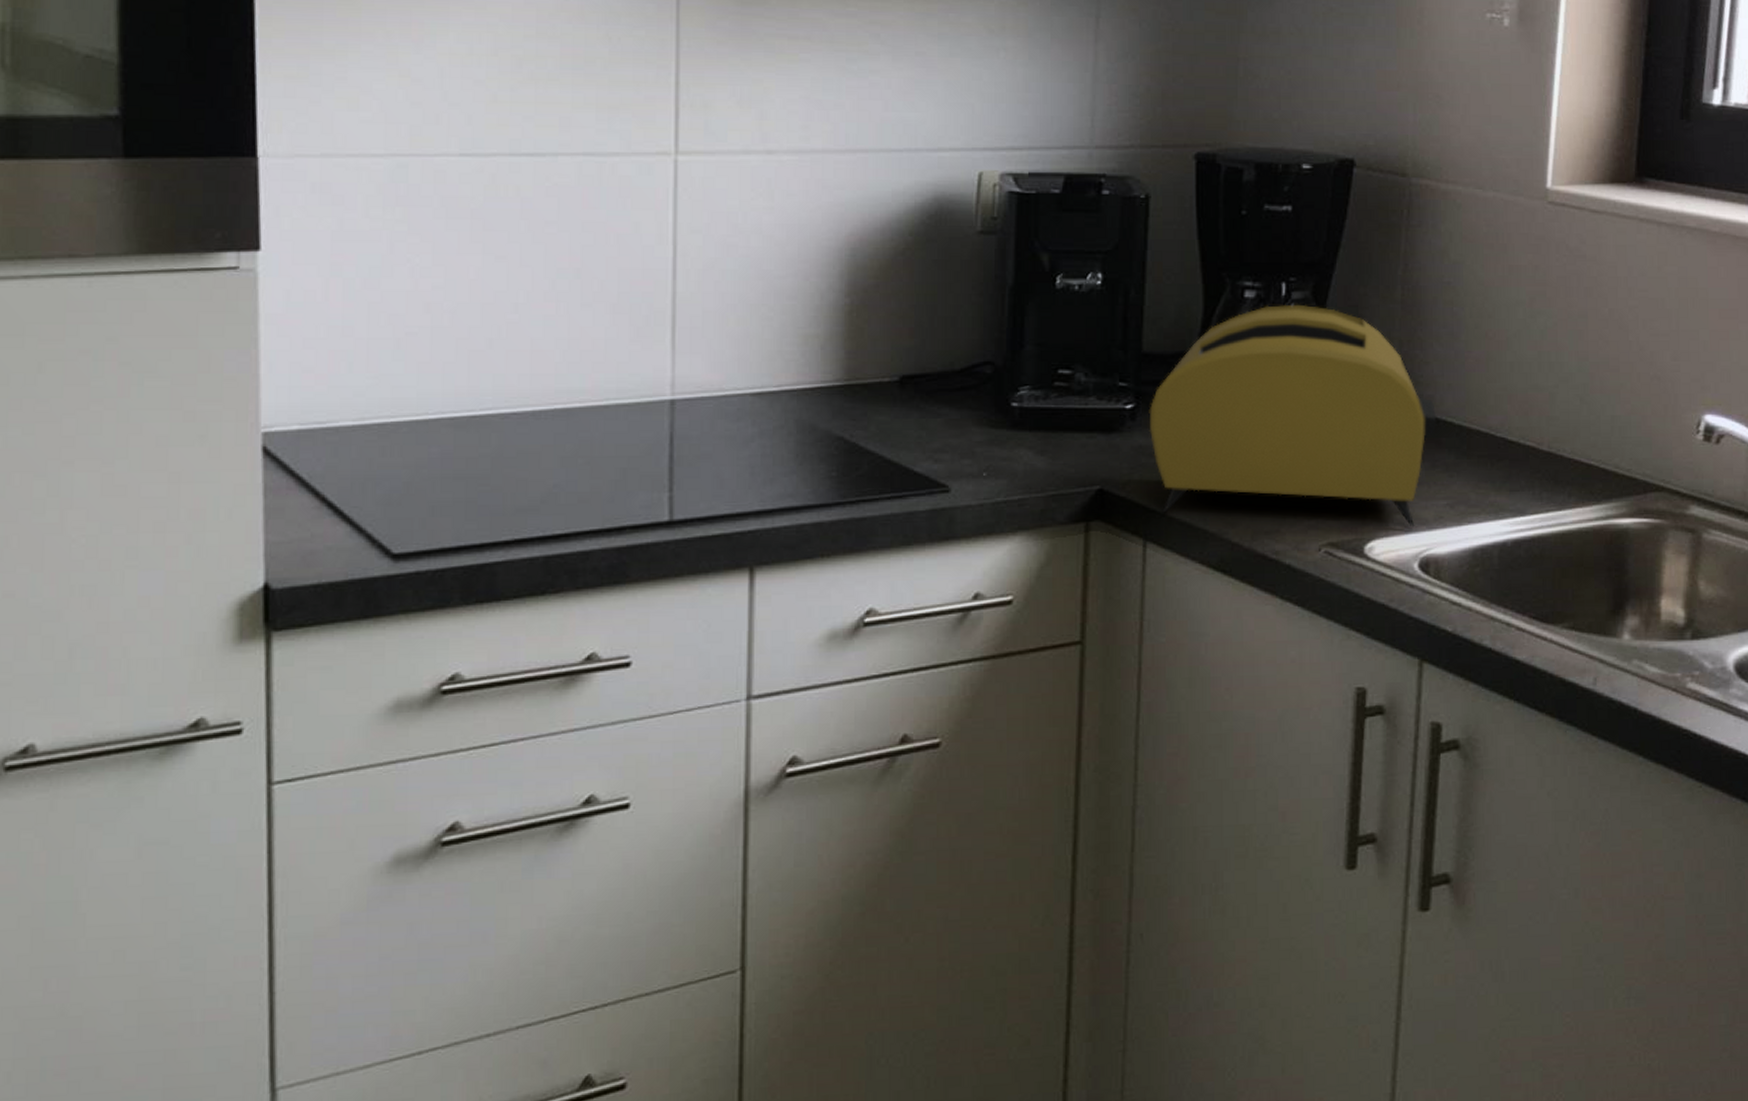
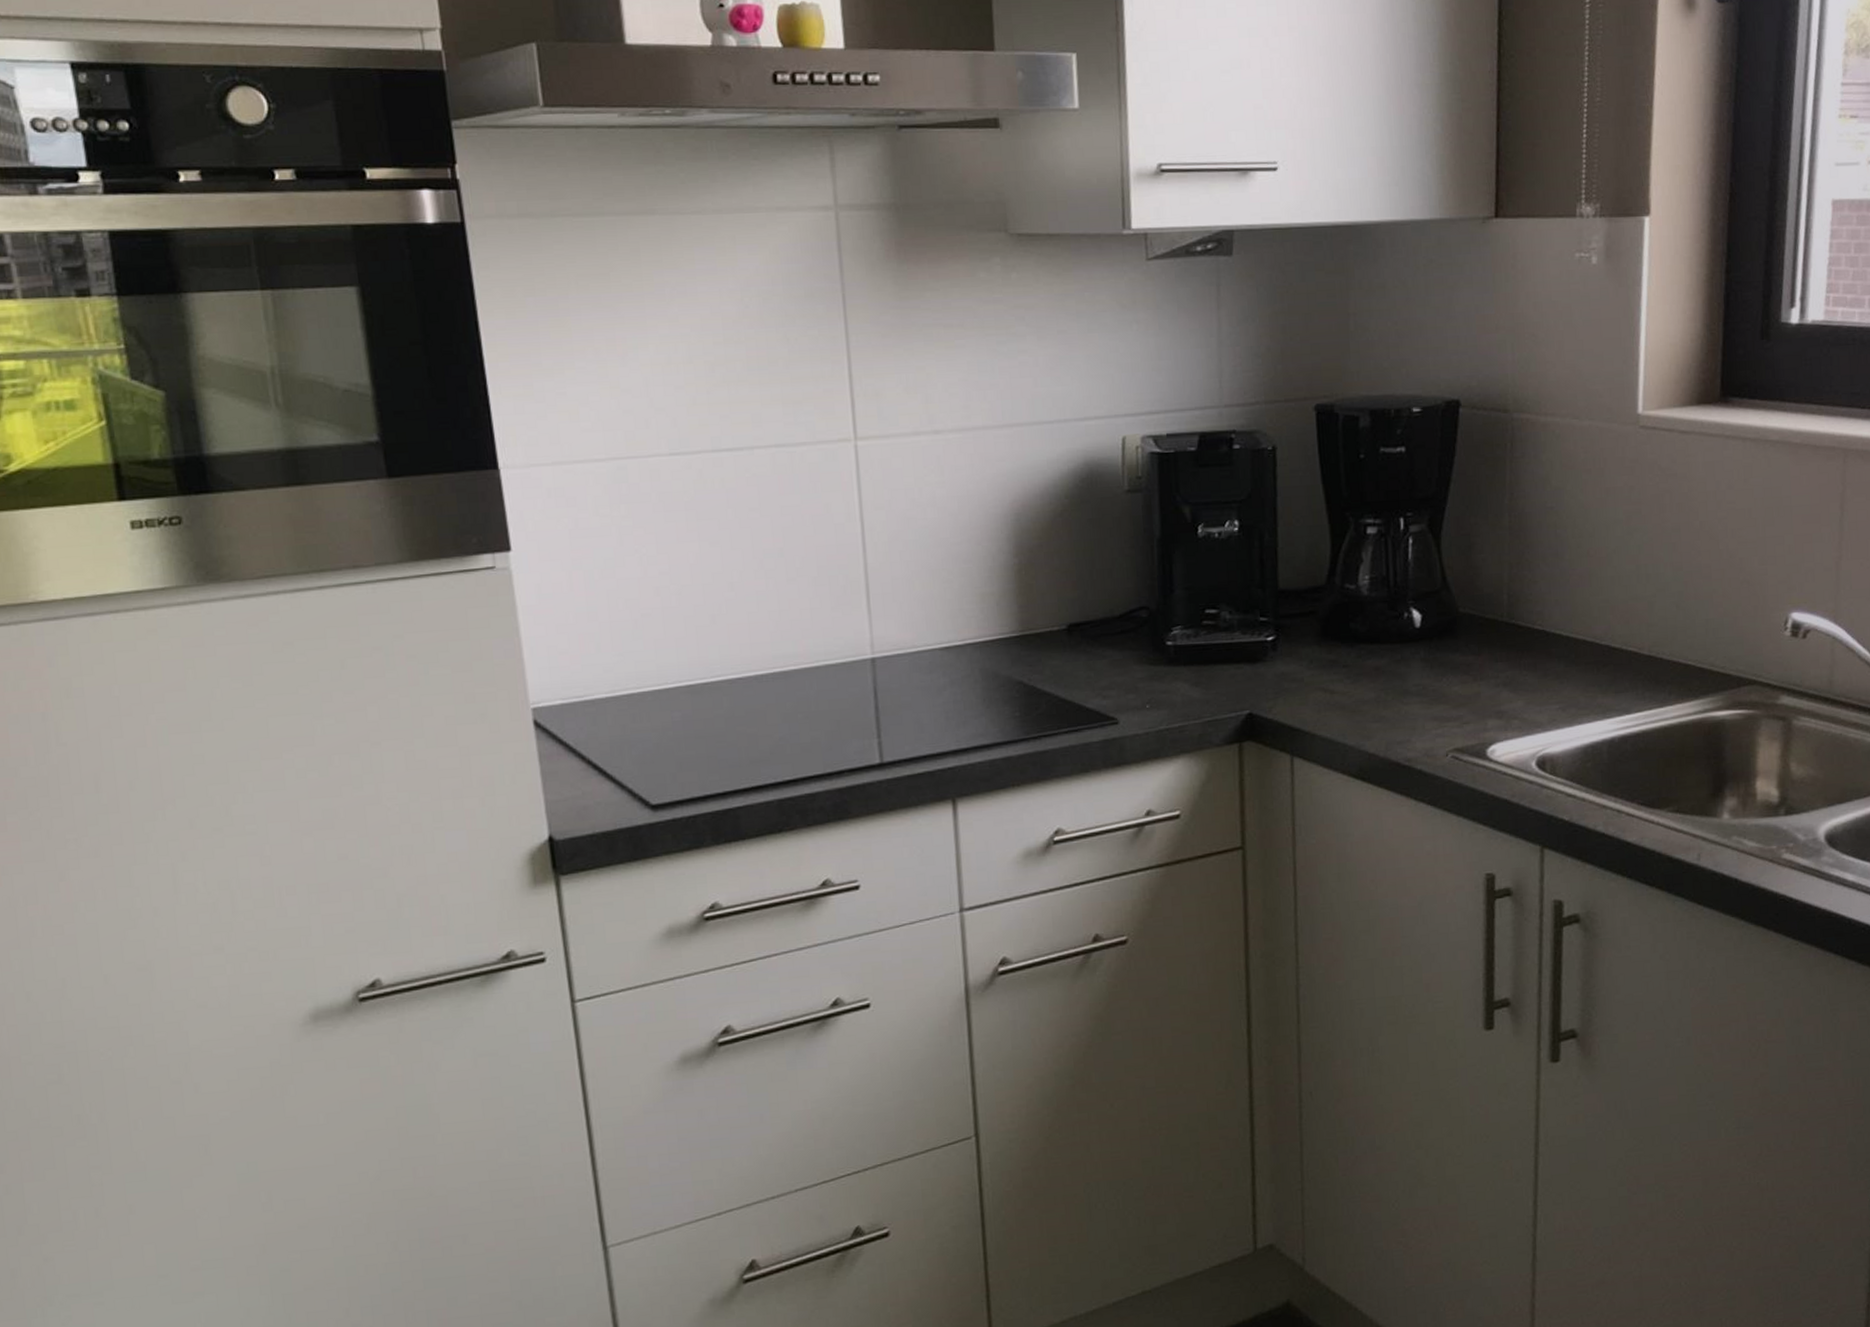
toaster: present [1149,304,1437,526] -> none [1288,536,1547,730]

